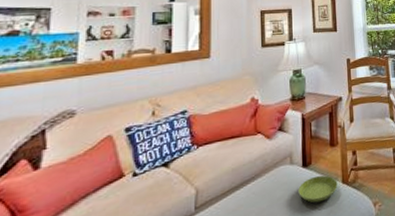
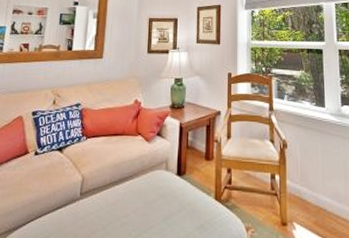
saucer: present [298,175,338,203] -> none [171,186,210,214]

